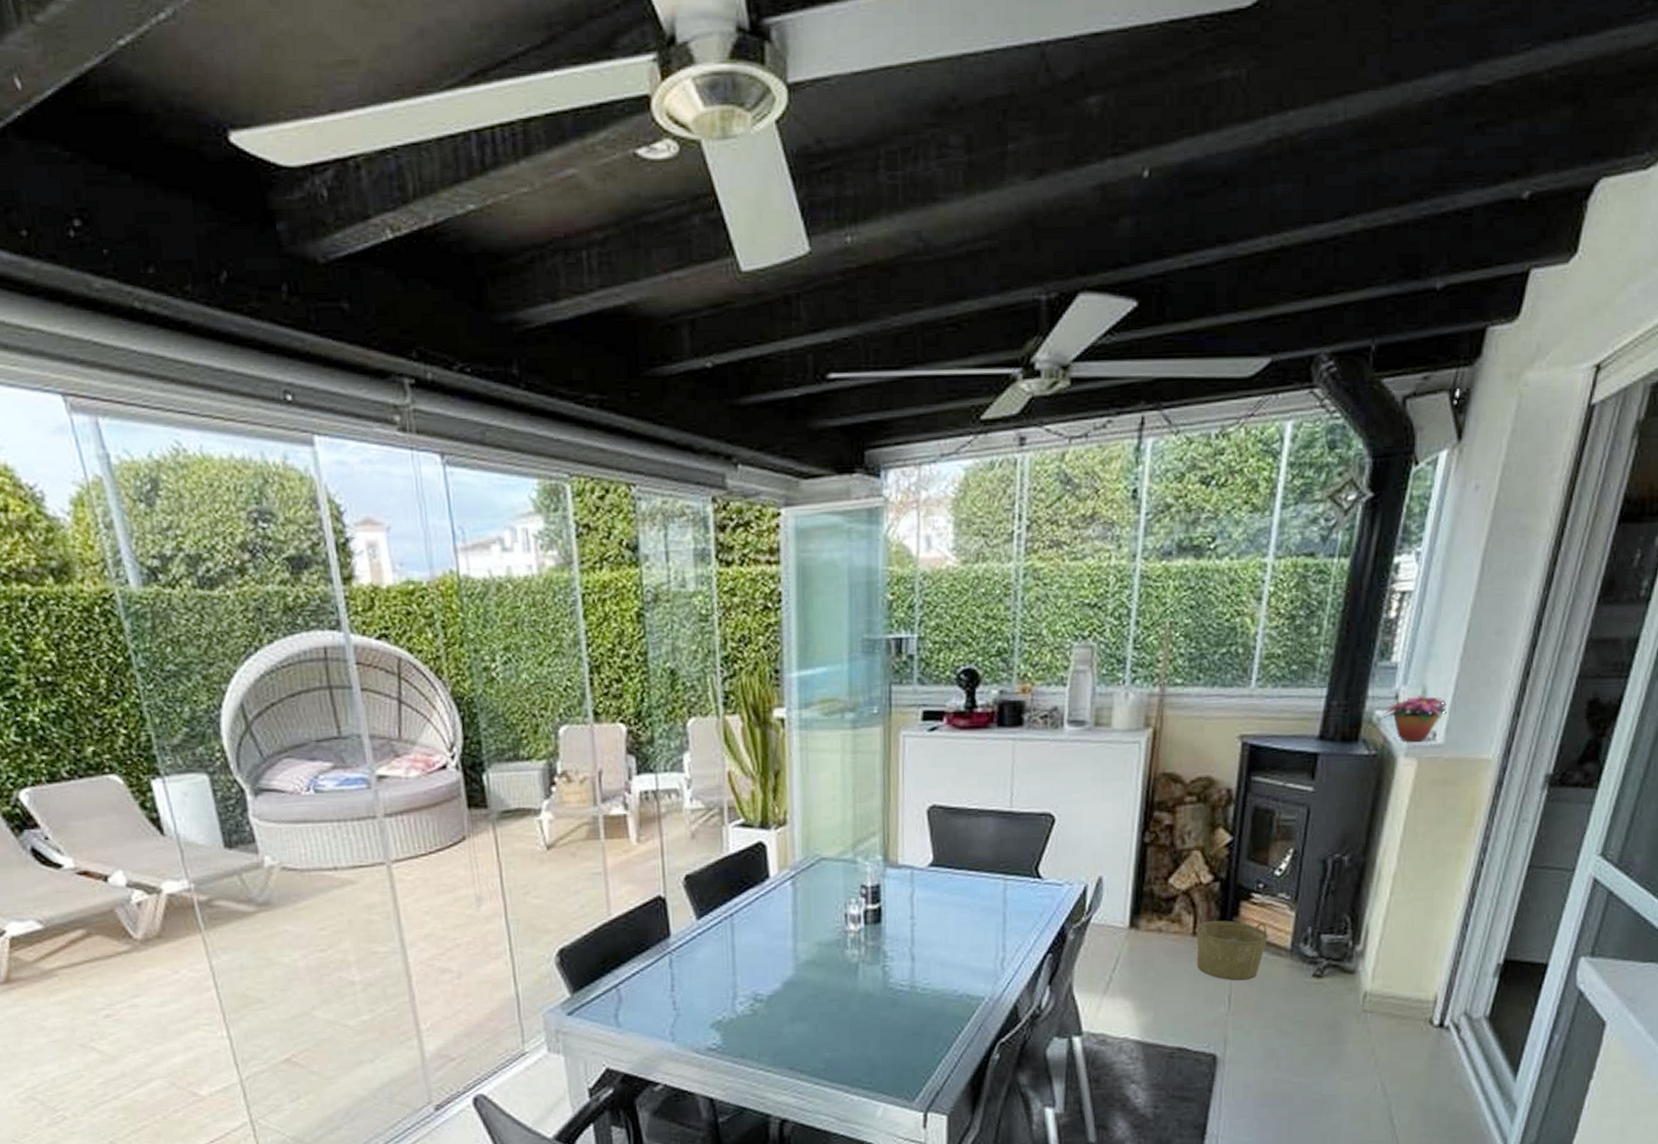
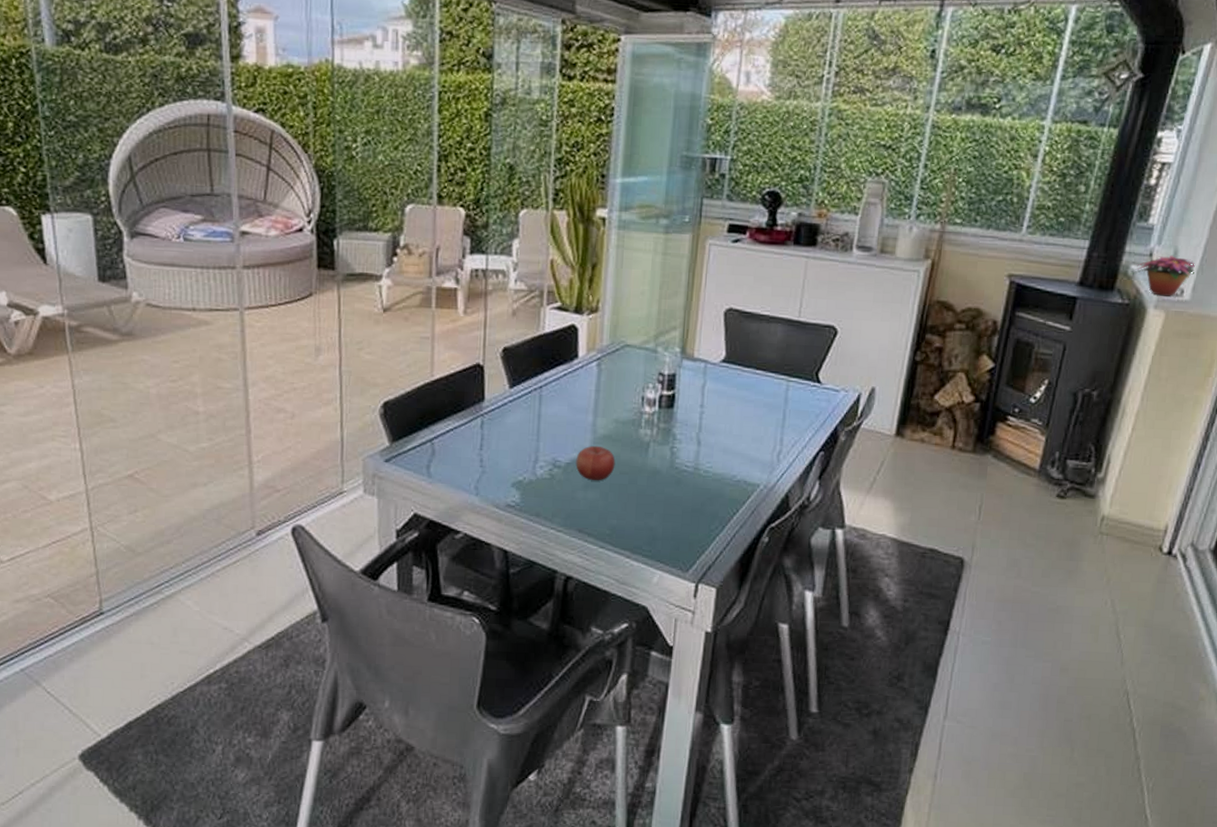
fruit: none [779,973,823,1012] -> present [576,445,616,480]
basket: present [1196,921,1268,981] -> none [953,437,1020,494]

